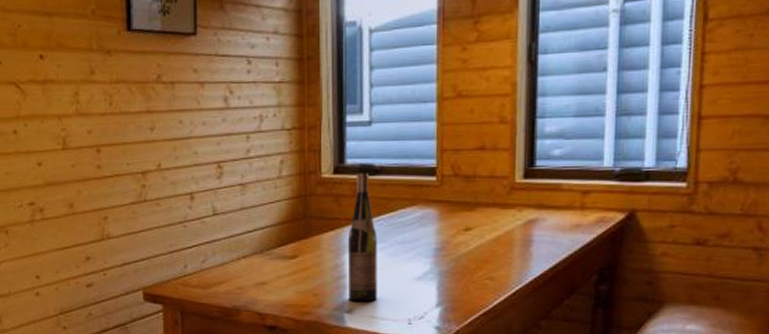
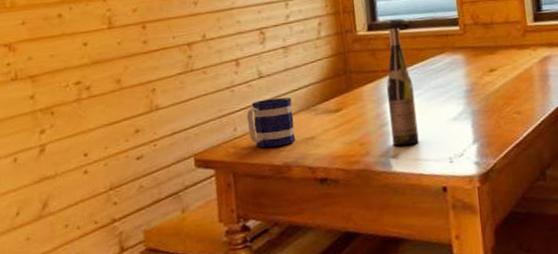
mug: none [198,237,247,289] -> present [246,97,296,148]

